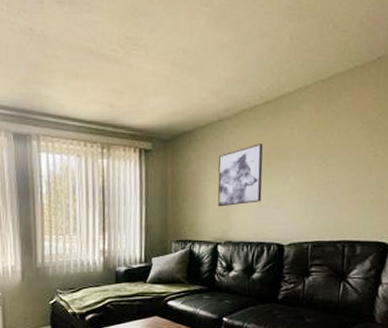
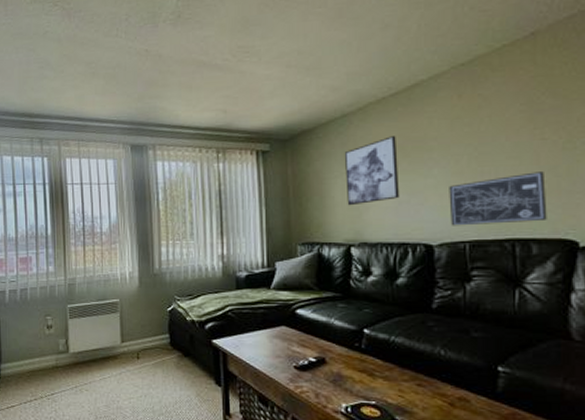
wall art: none [299,184,373,229] -> present [449,172,547,226]

